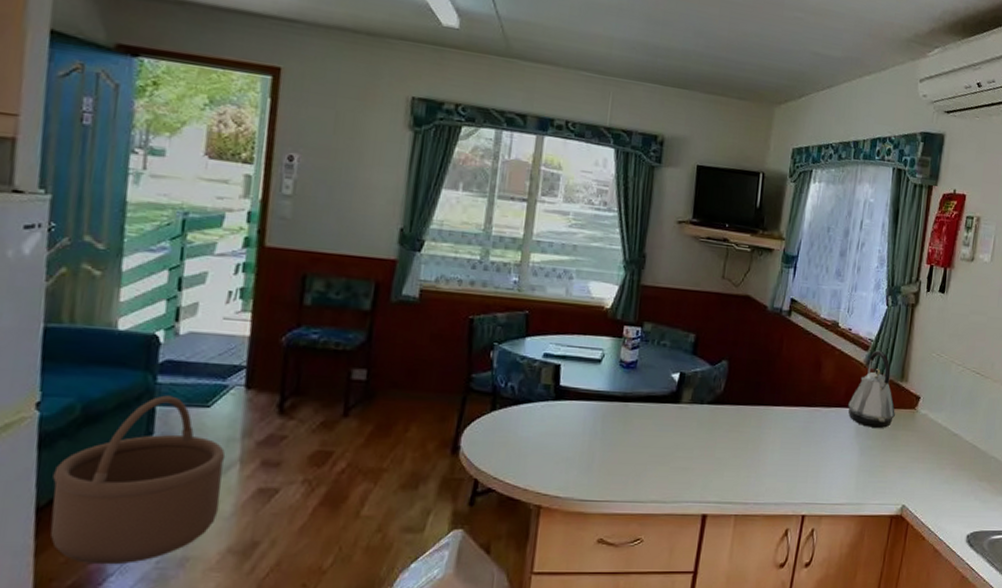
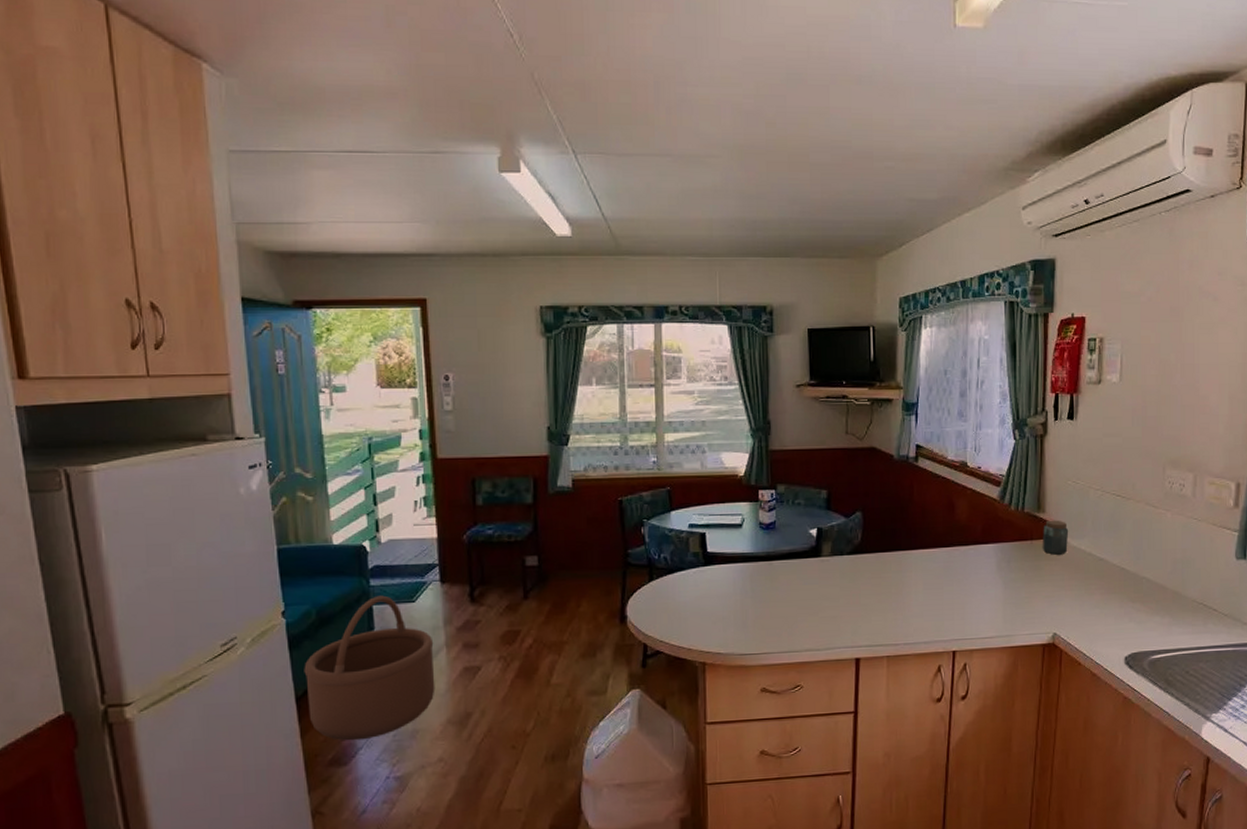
kettle: present [848,350,895,429] -> none [986,485,1035,562]
peanut butter: none [901,390,928,426] -> present [1042,520,1069,555]

